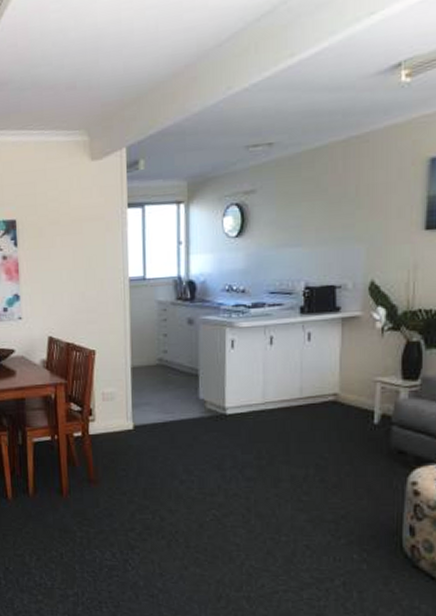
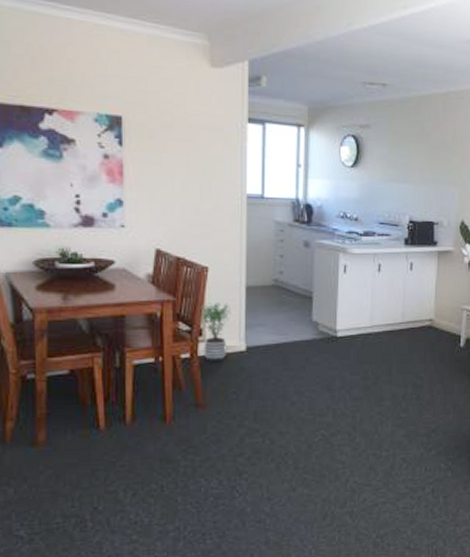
potted plant: none [88,383,119,440] -> present [199,303,232,361]

